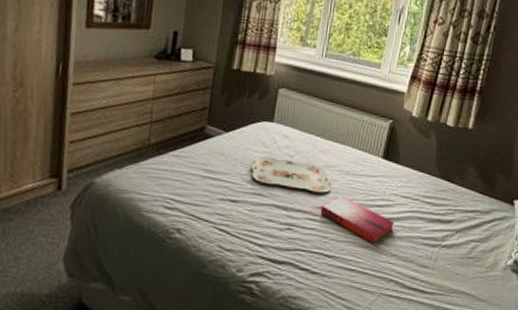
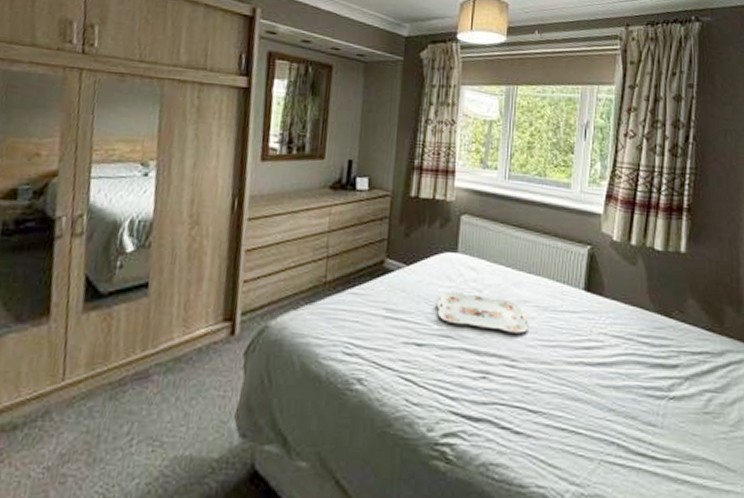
hardback book: present [320,196,395,244] -> none [518,336,608,396]

